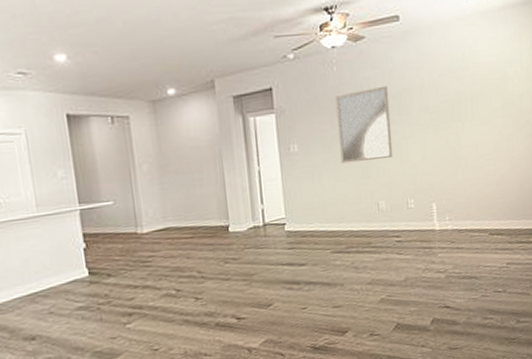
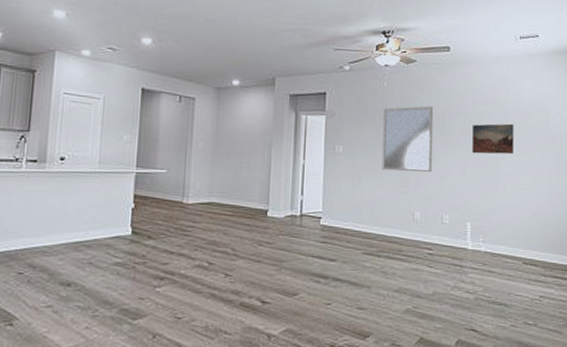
wall art: none [430,92,473,131] -> present [472,123,514,155]

